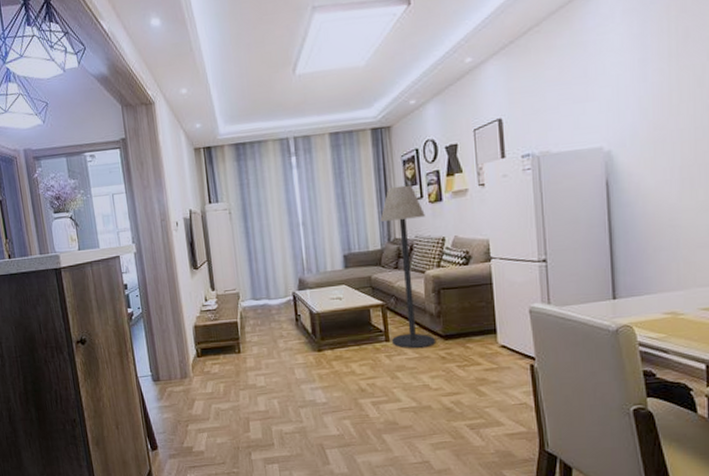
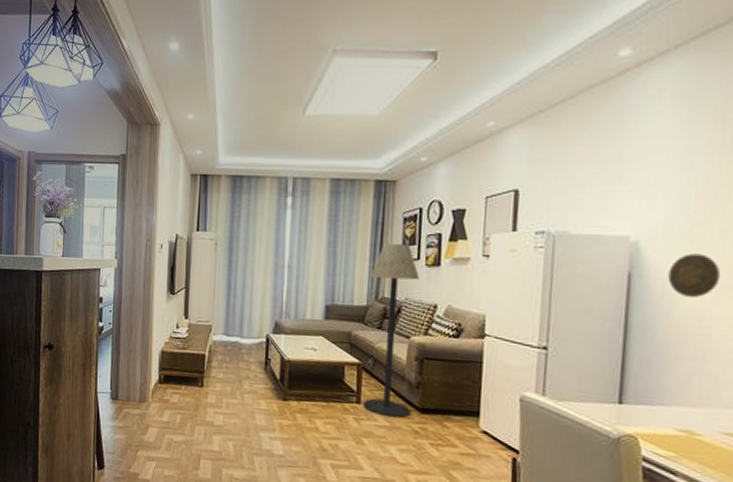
decorative plate: none [639,153,683,194] -> present [667,253,721,297]

